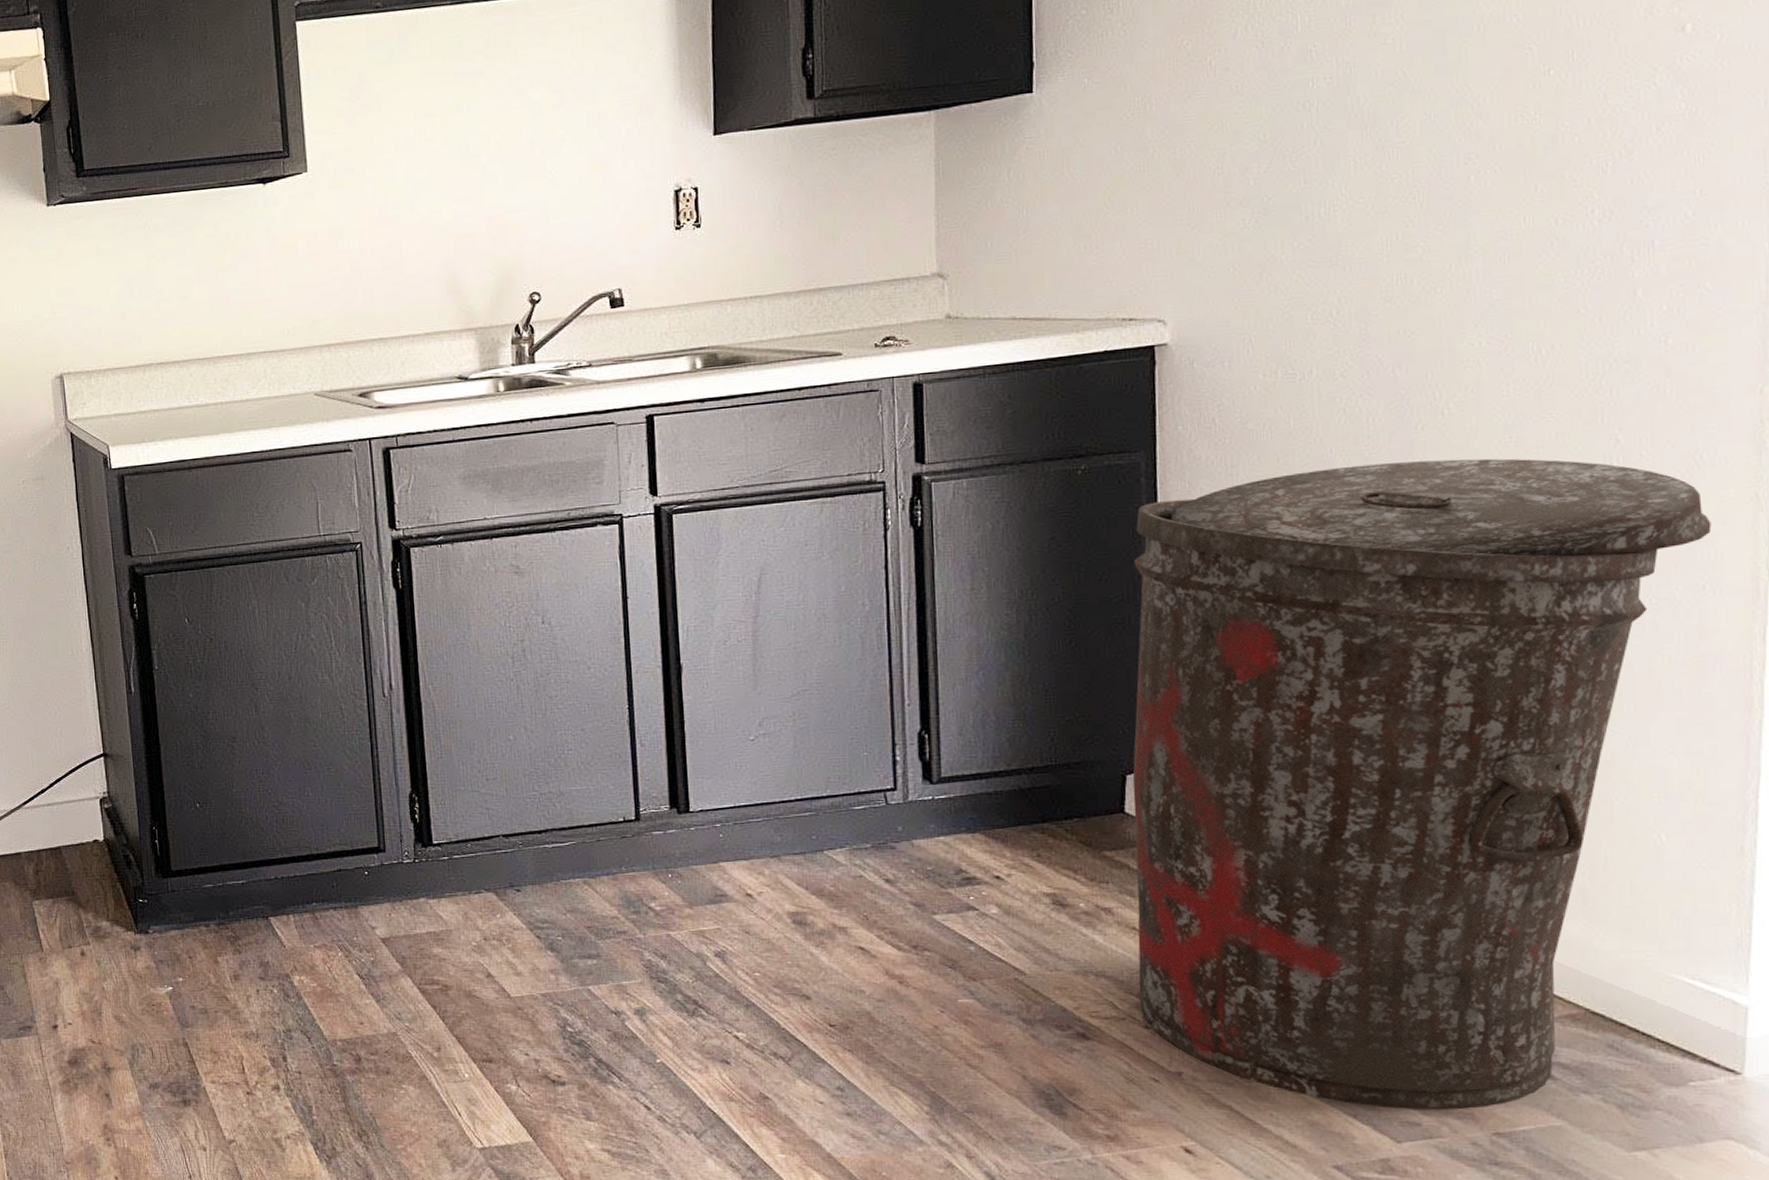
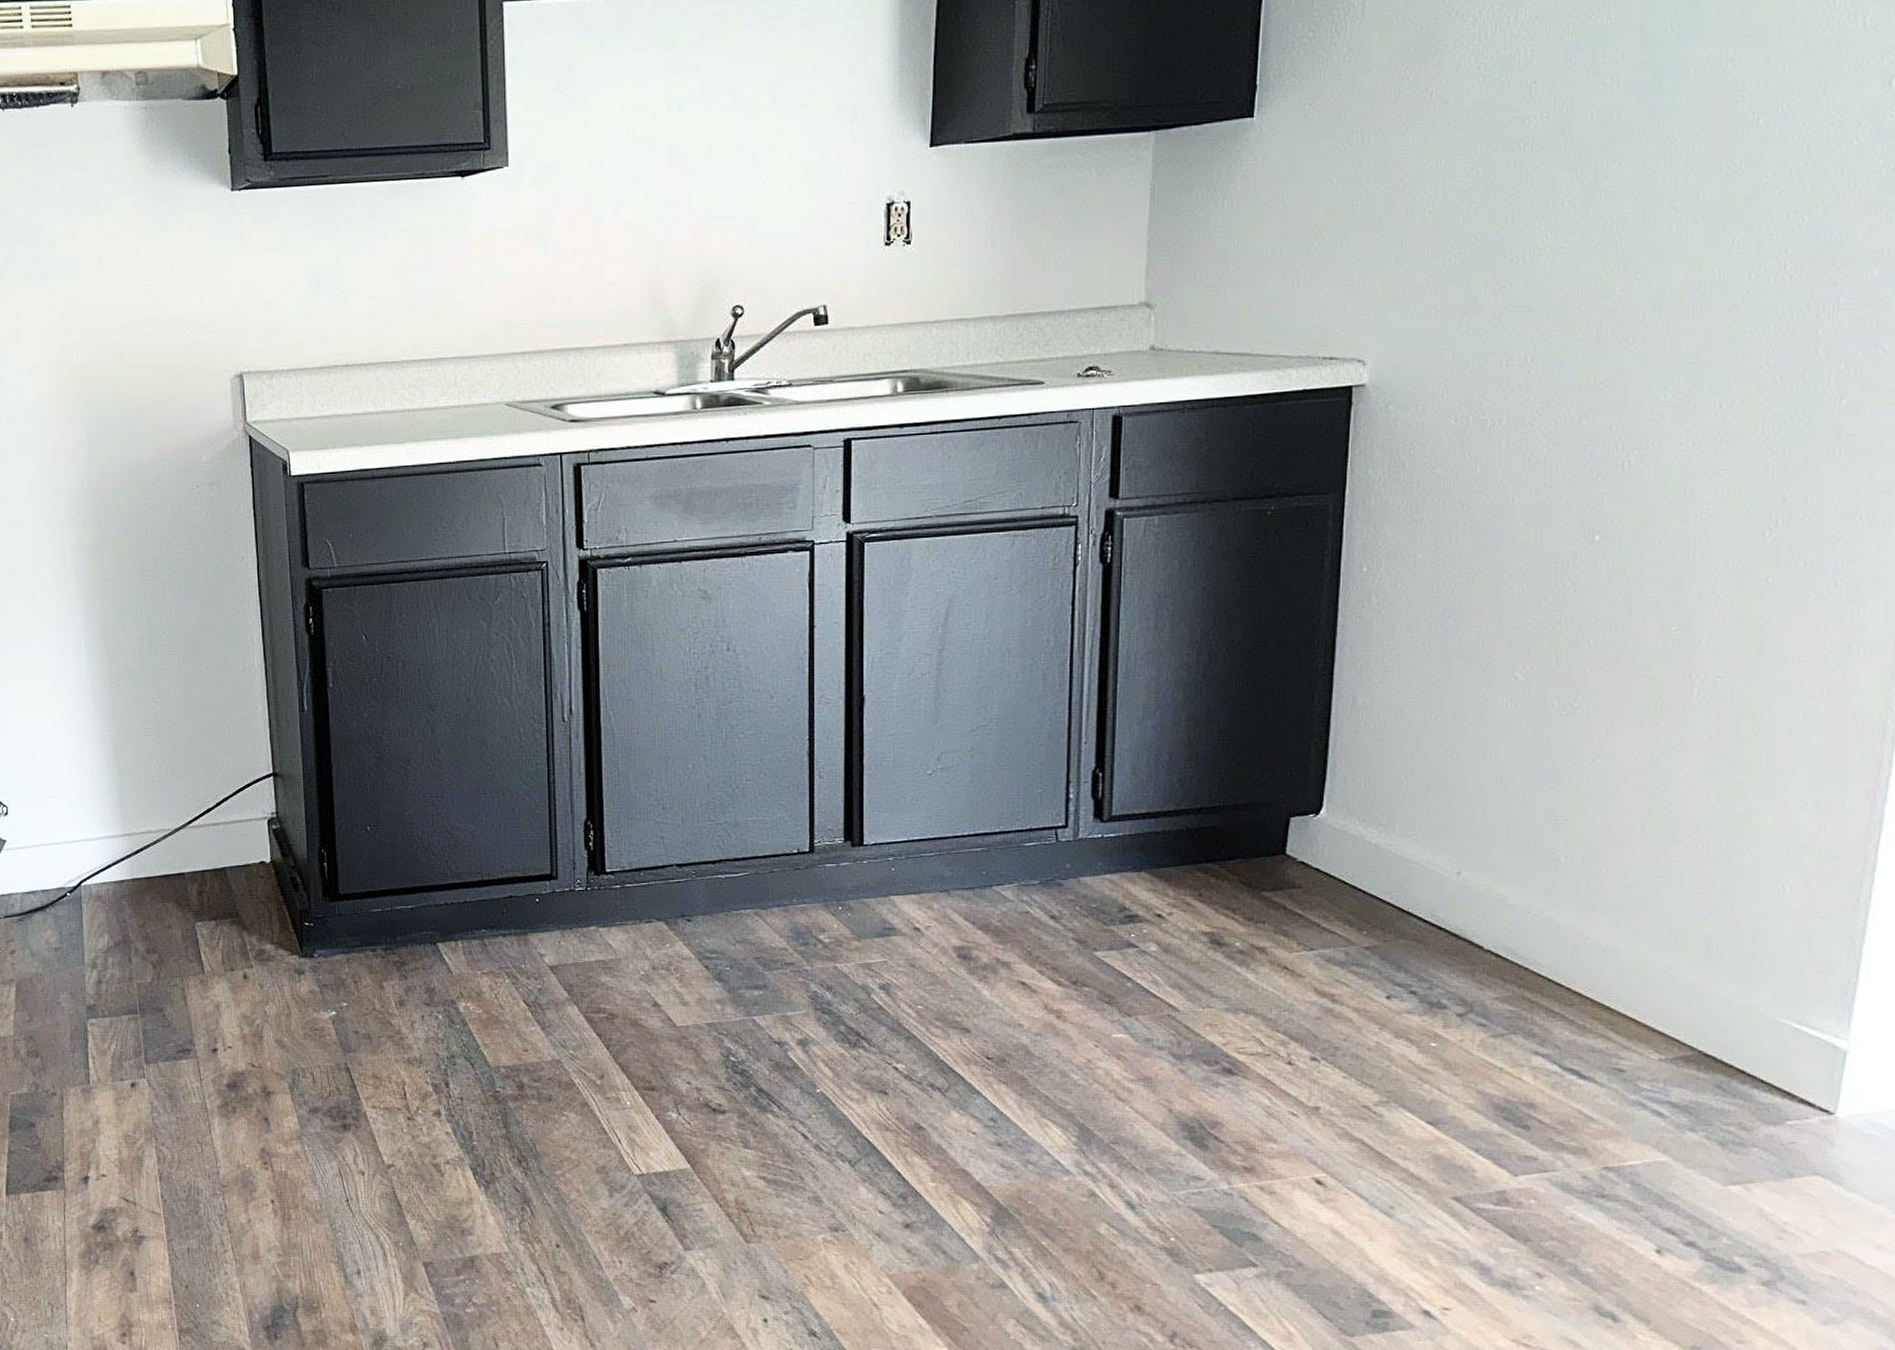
trash can: present [1132,458,1712,1110] -> none [1285,512,1864,1146]

